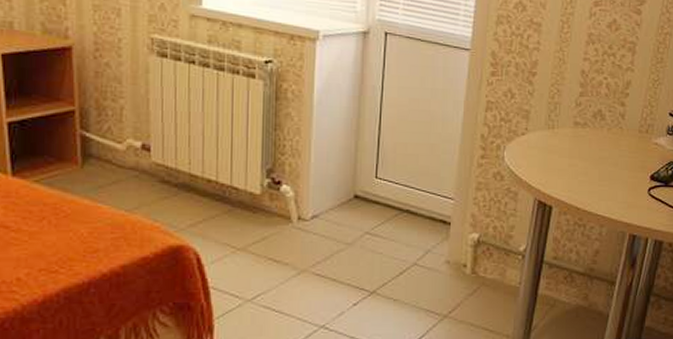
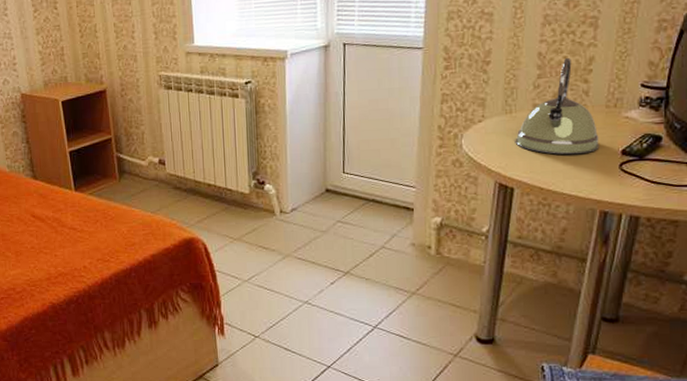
kettle: none [555,78,632,177] -> present [515,57,600,155]

